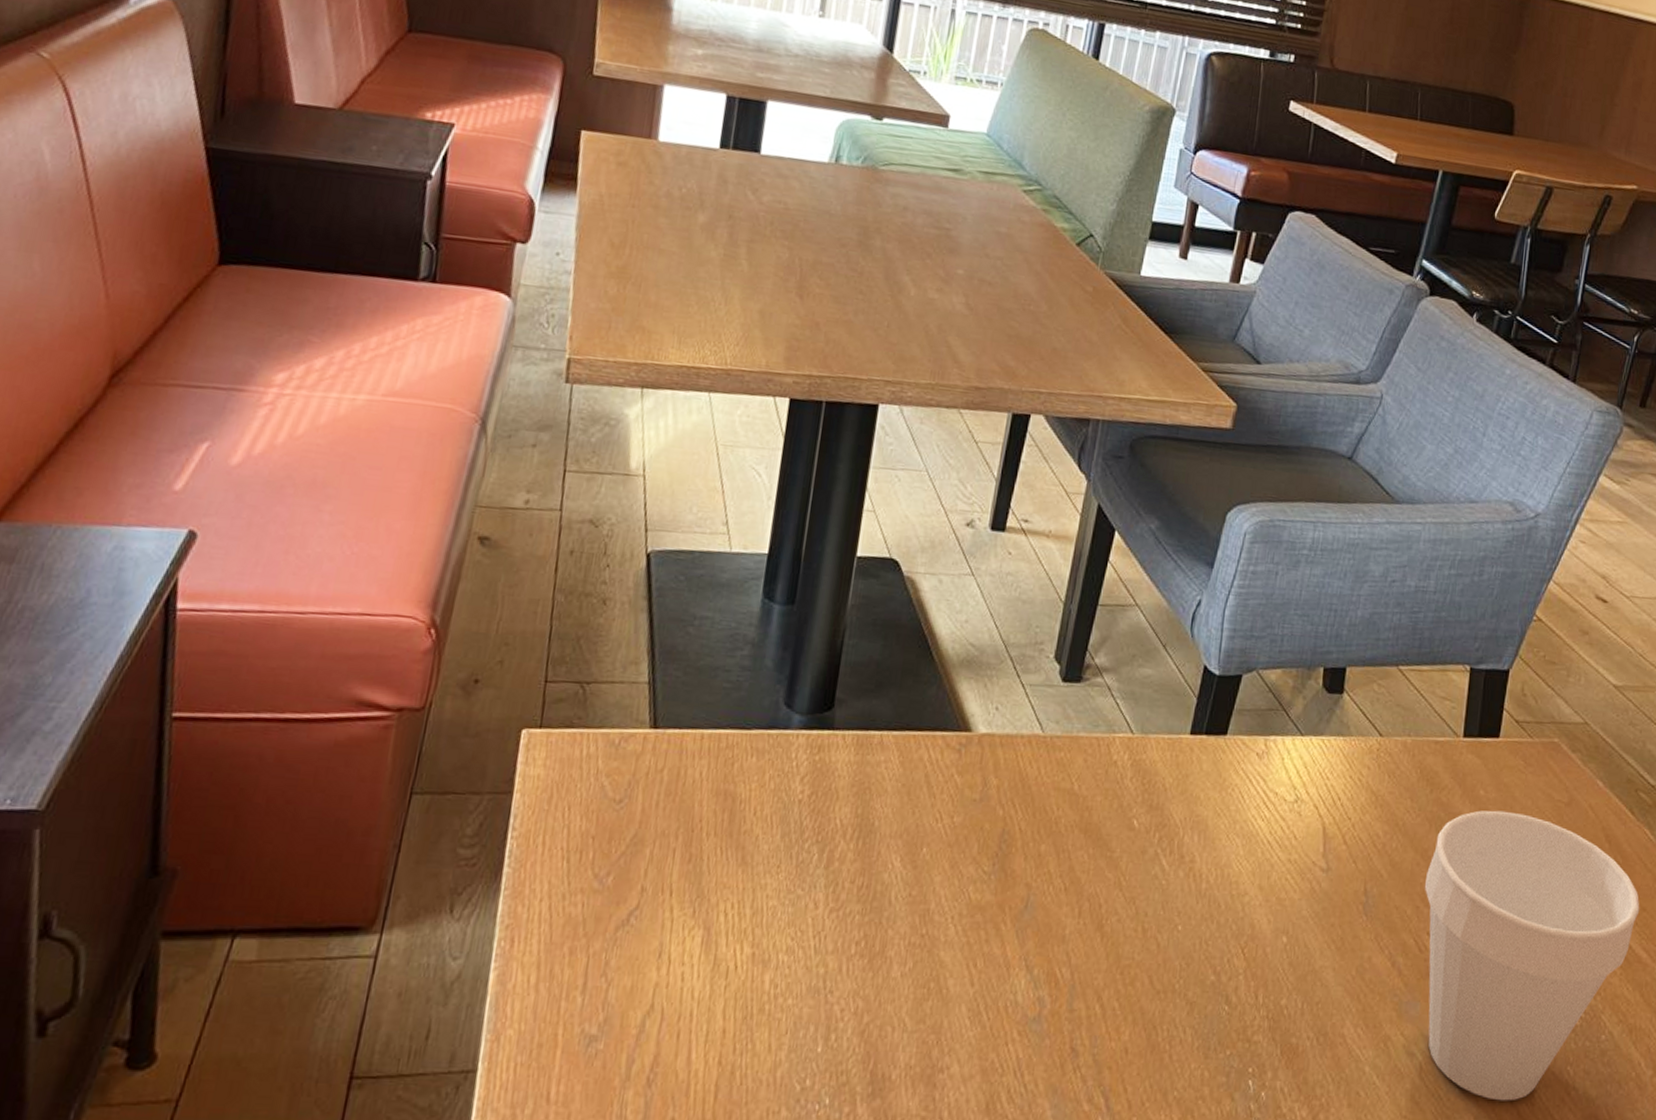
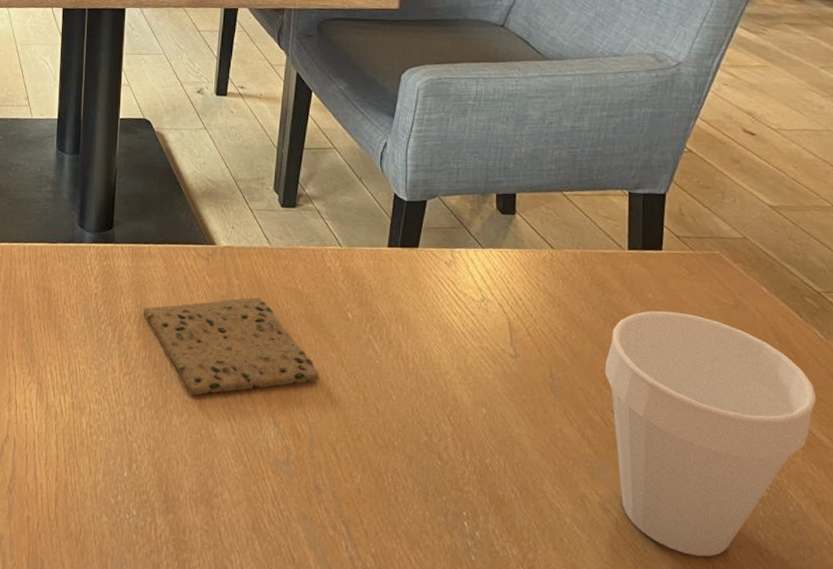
cookie: none [865,801,1090,936] -> present [143,297,319,395]

